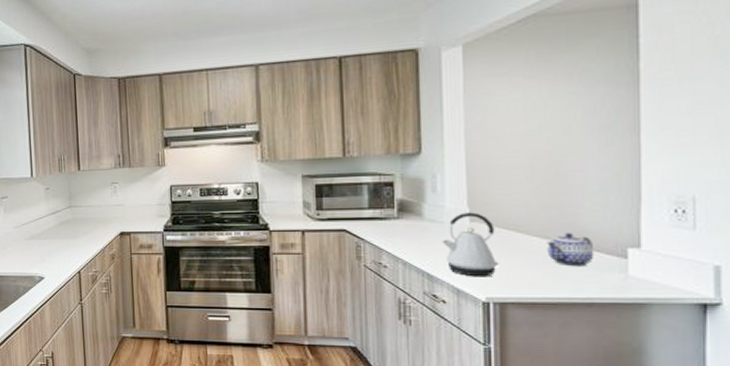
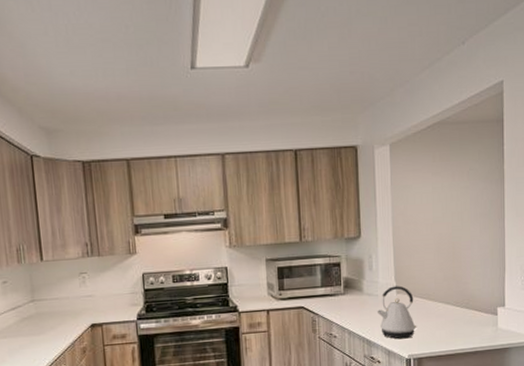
teapot: present [547,233,595,267] -> none [448,298,478,325]

